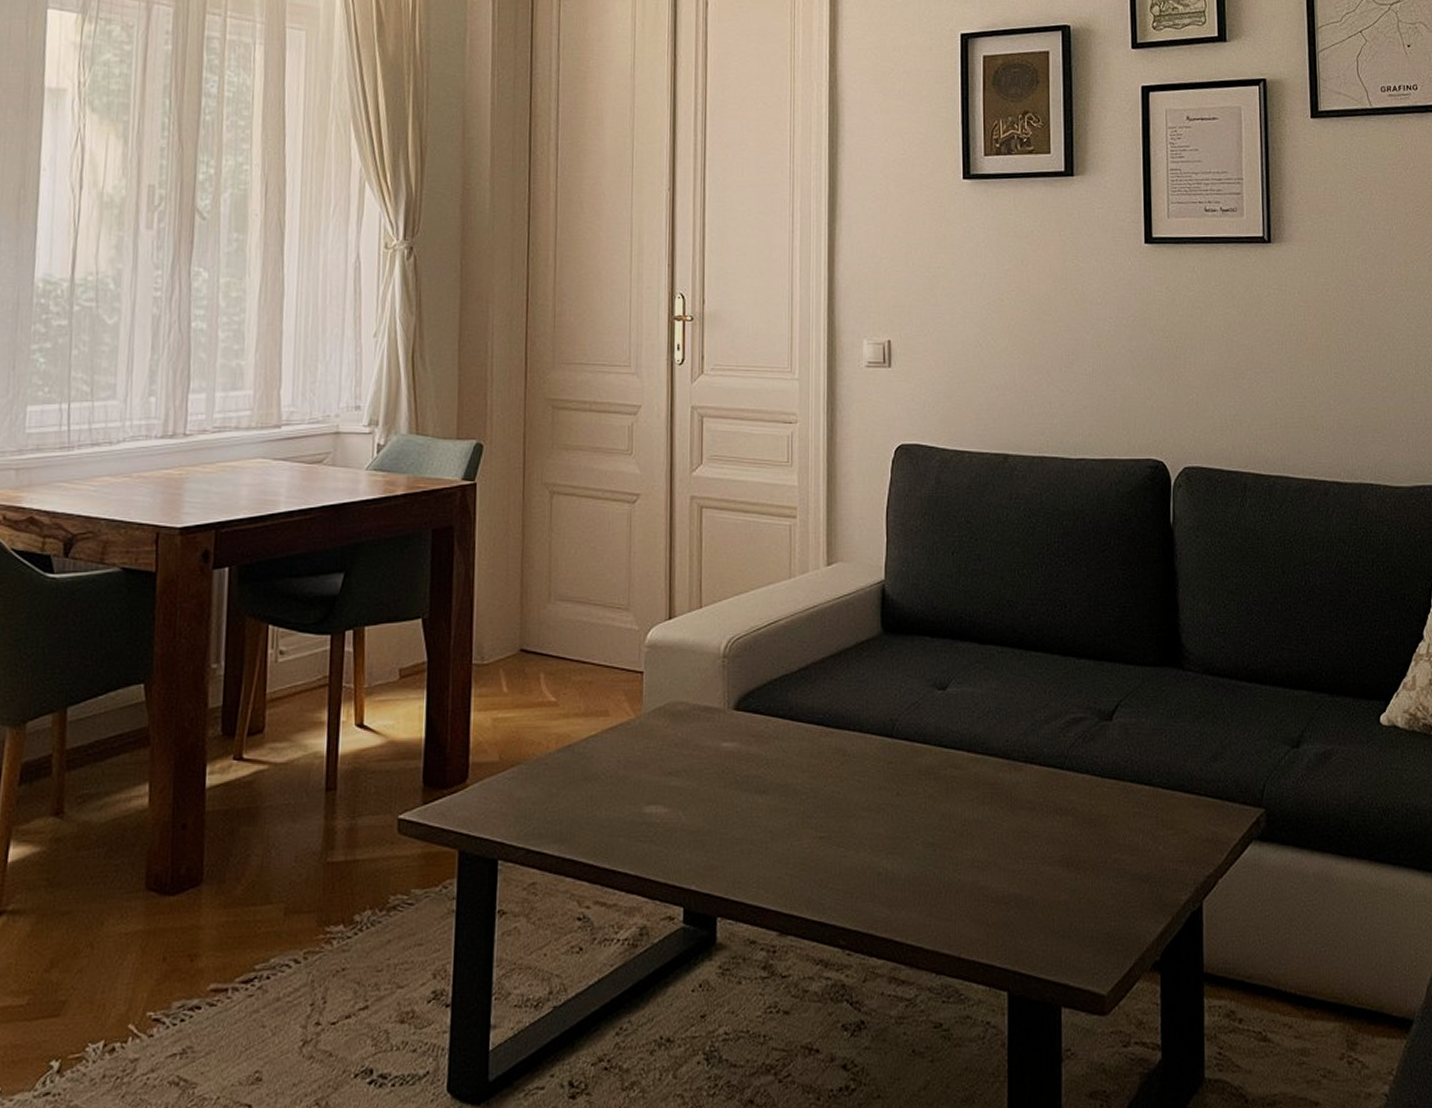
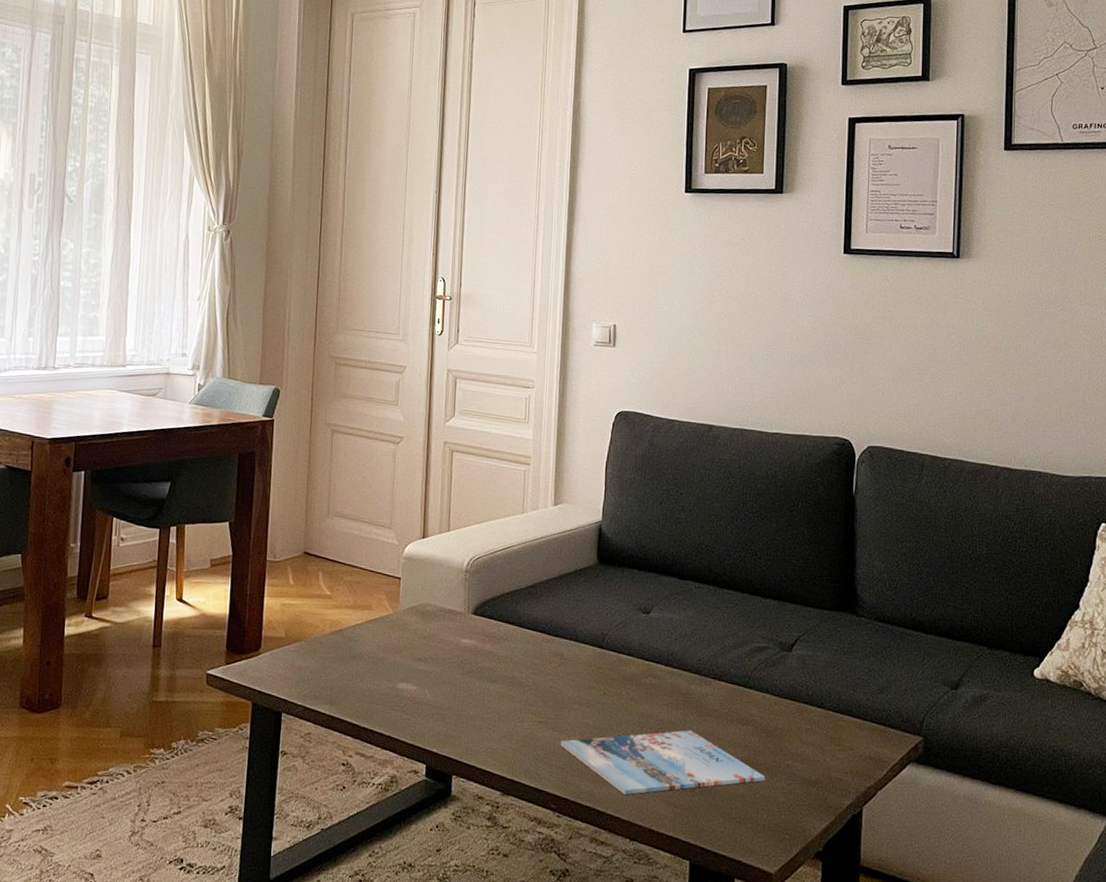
magazine: none [847,829,1090,919] -> present [560,730,765,796]

